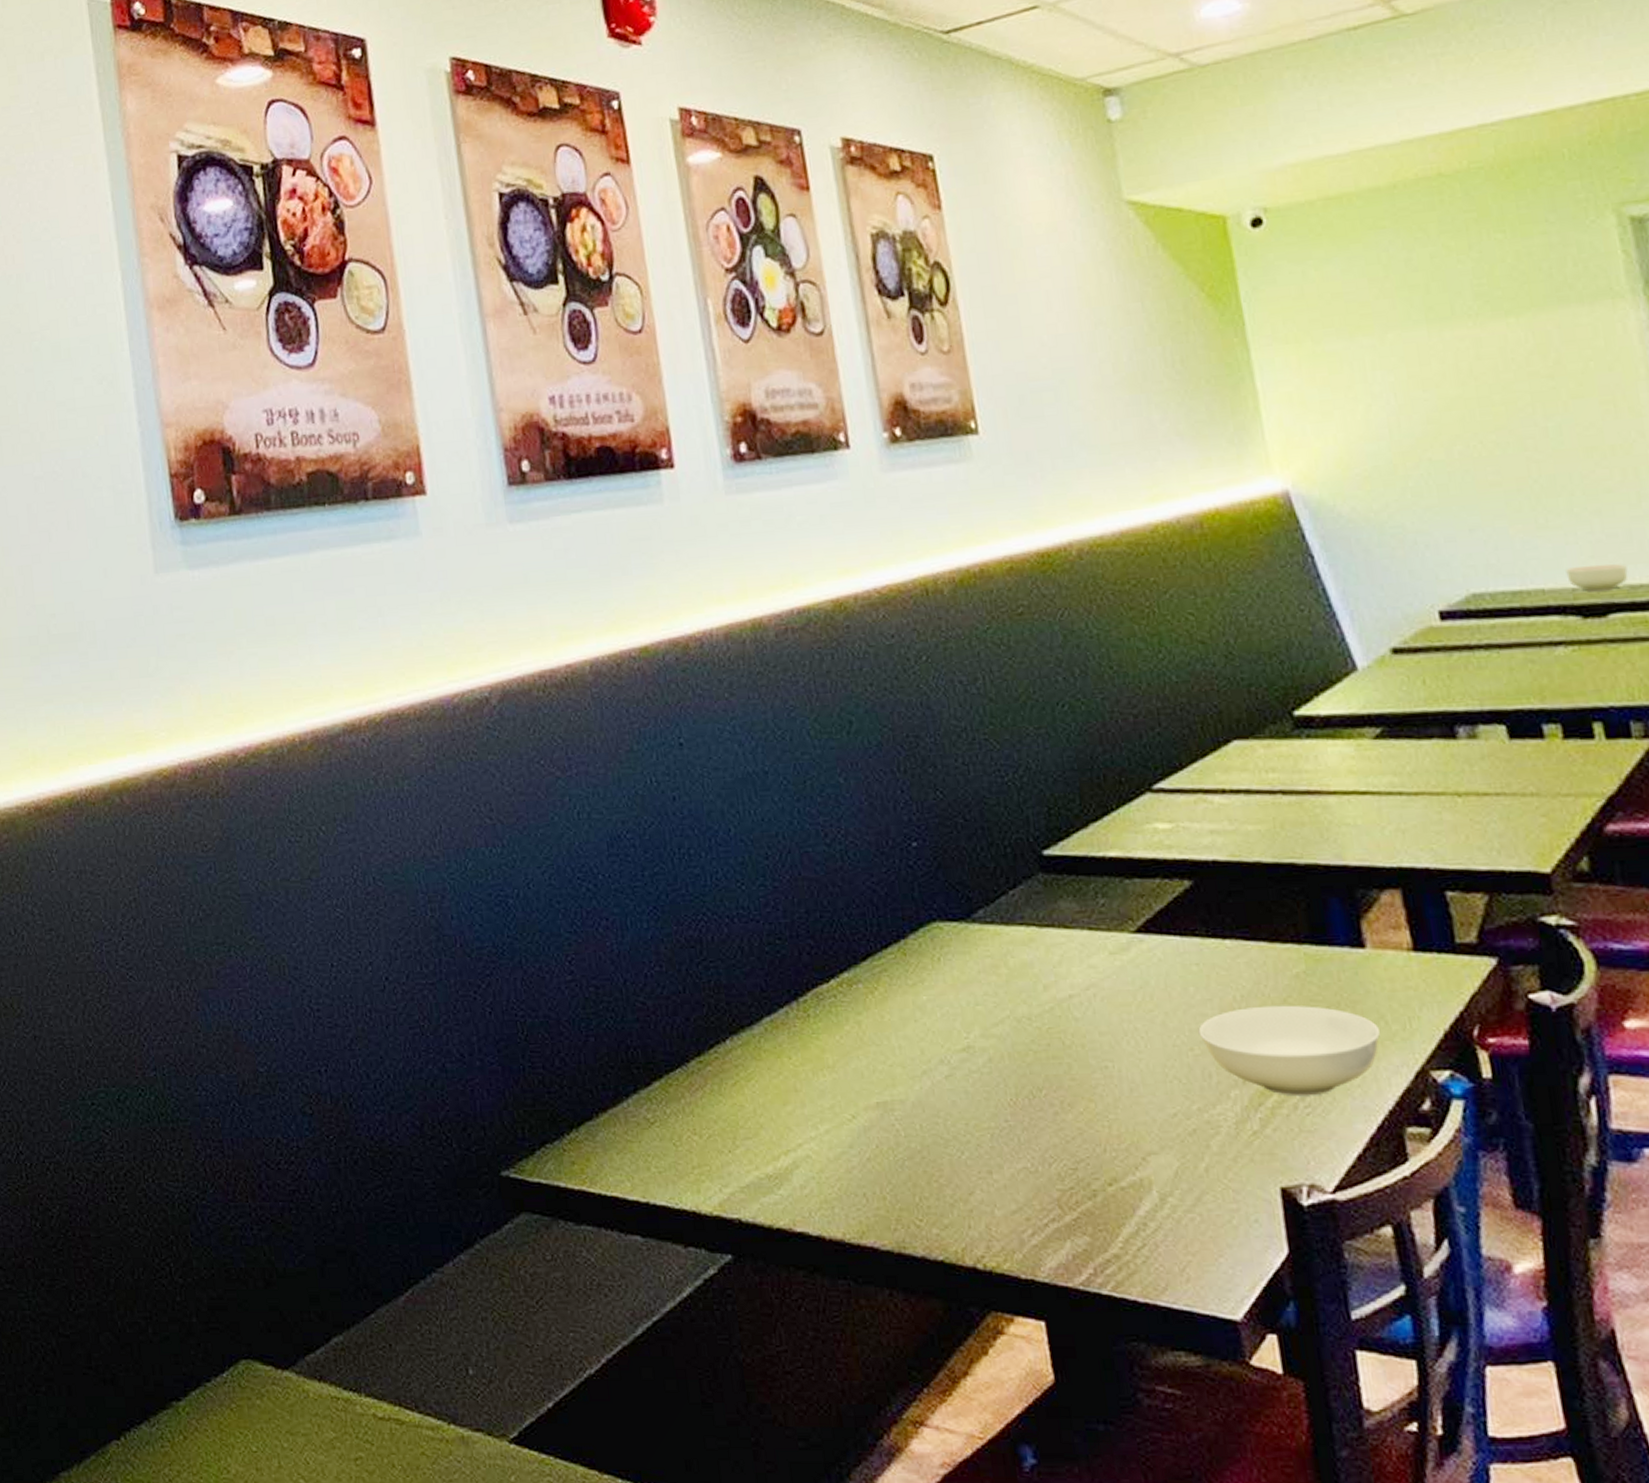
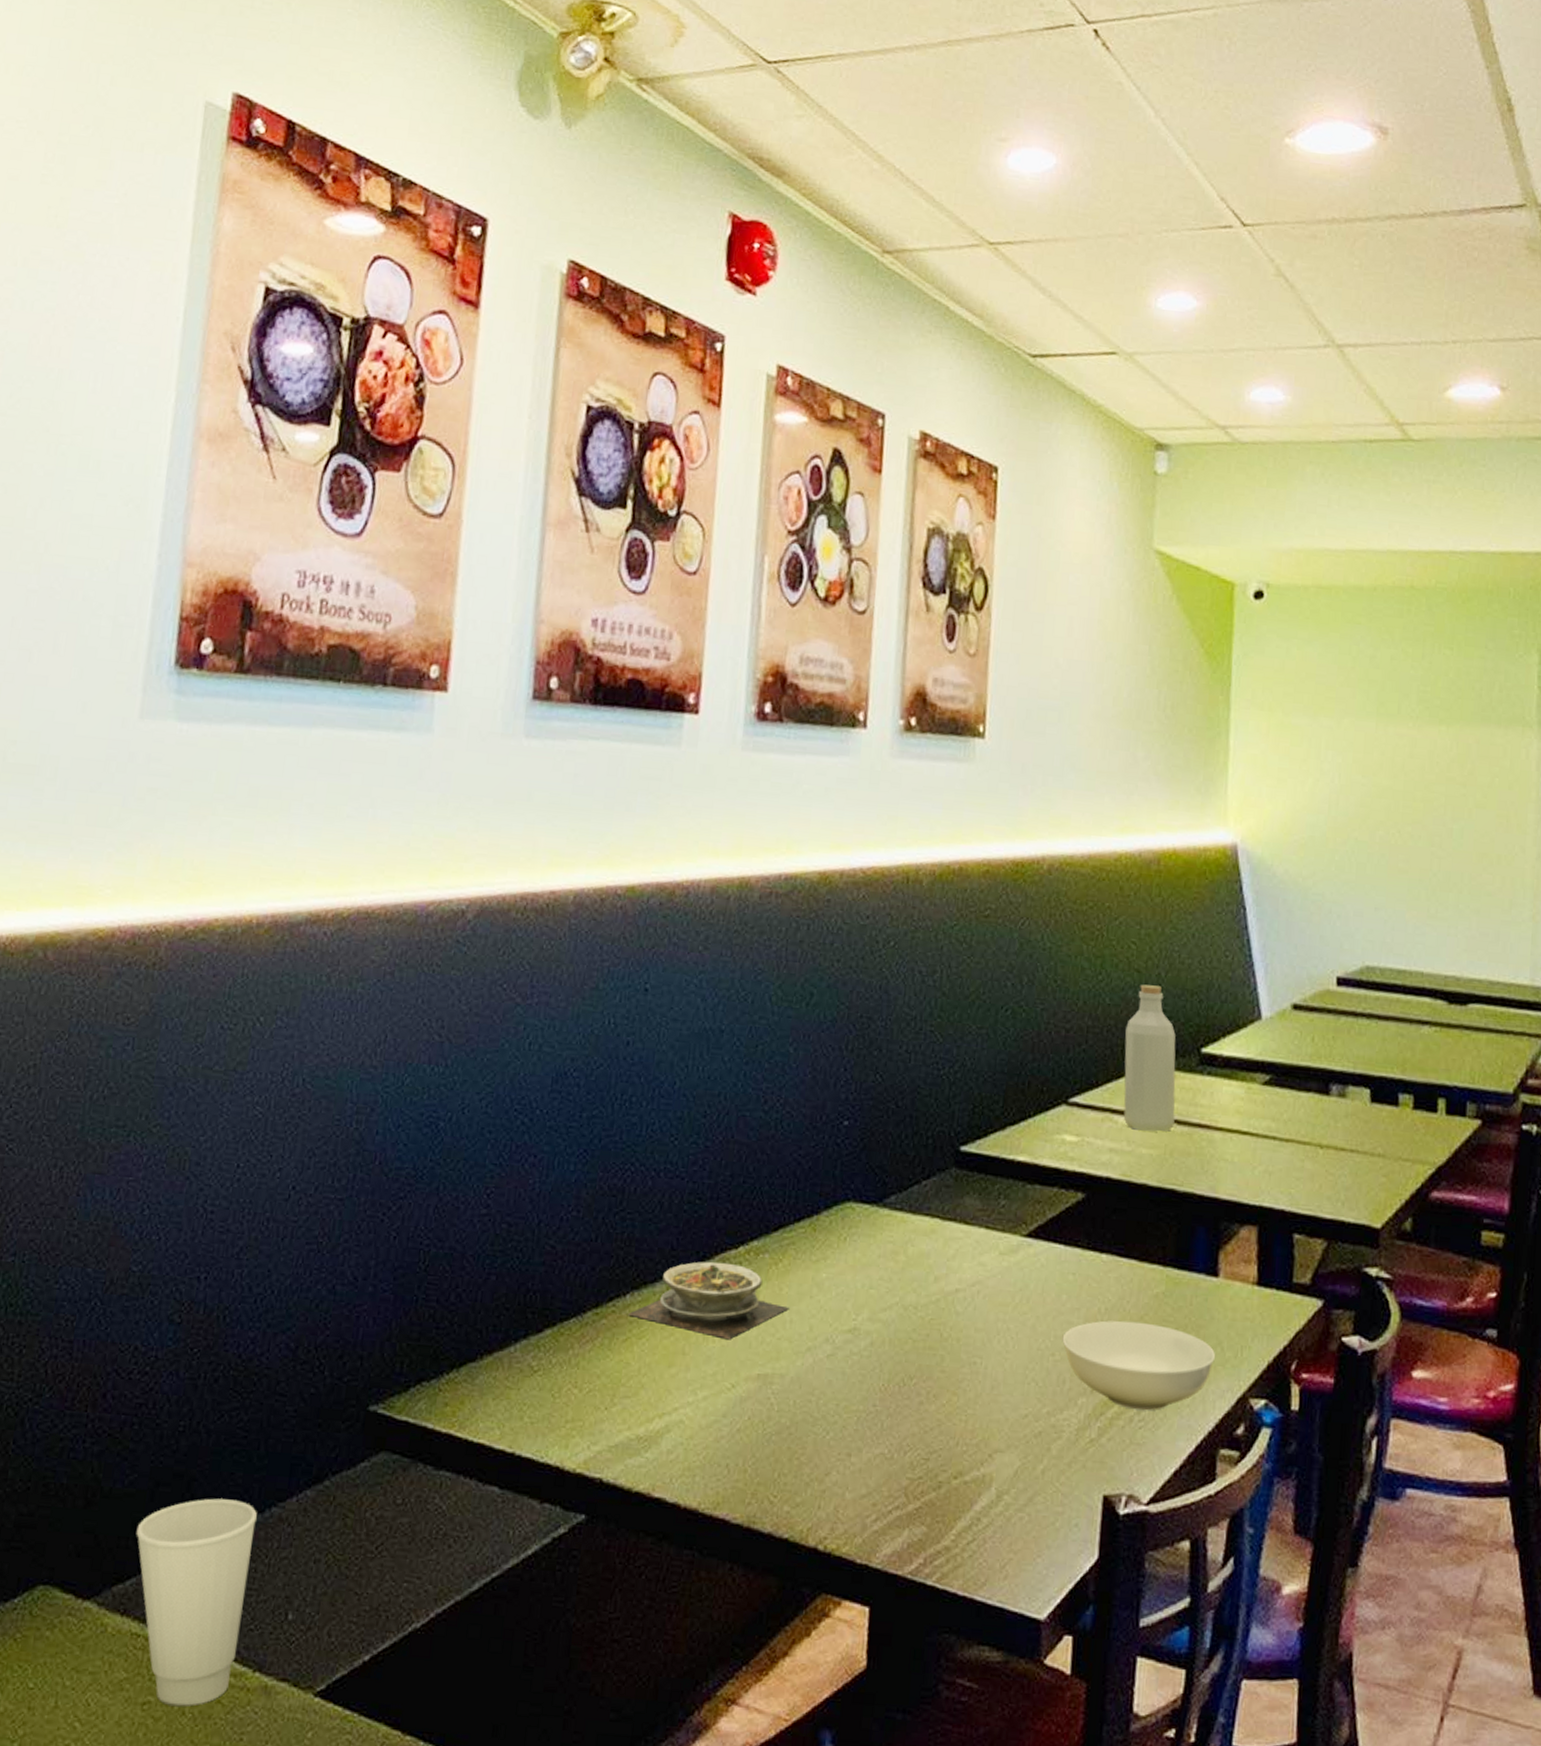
cup: none [315,1269,429,1461] -> present [136,1498,257,1708]
soup bowl: none [732,997,895,1073] -> present [628,1261,789,1340]
bottle: none [1201,654,1279,807] -> present [1123,984,1176,1132]
bowl: present [1565,563,1628,593] -> none [1442,956,1490,984]

